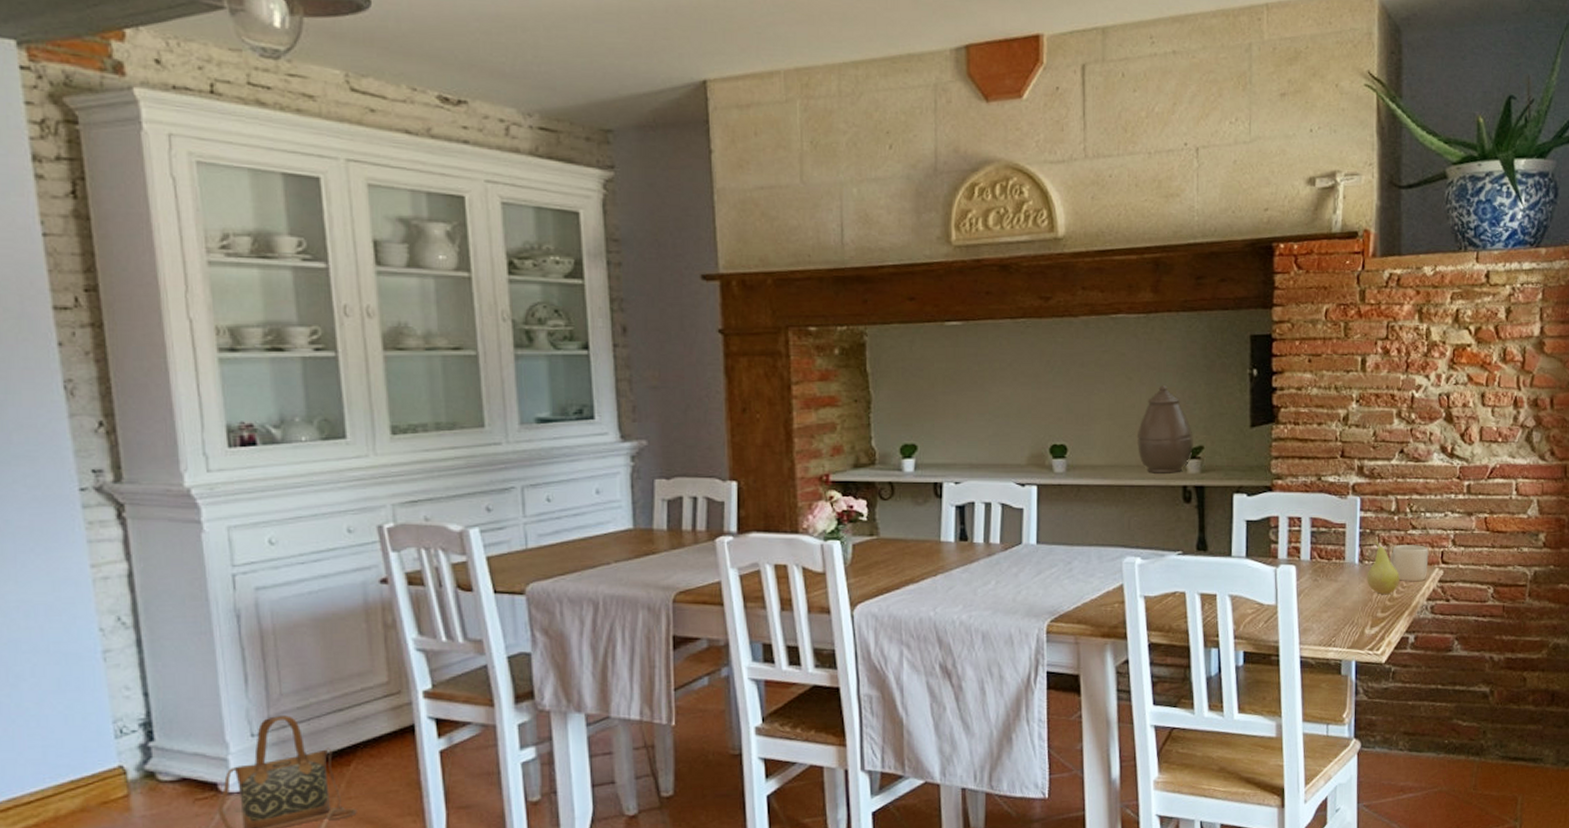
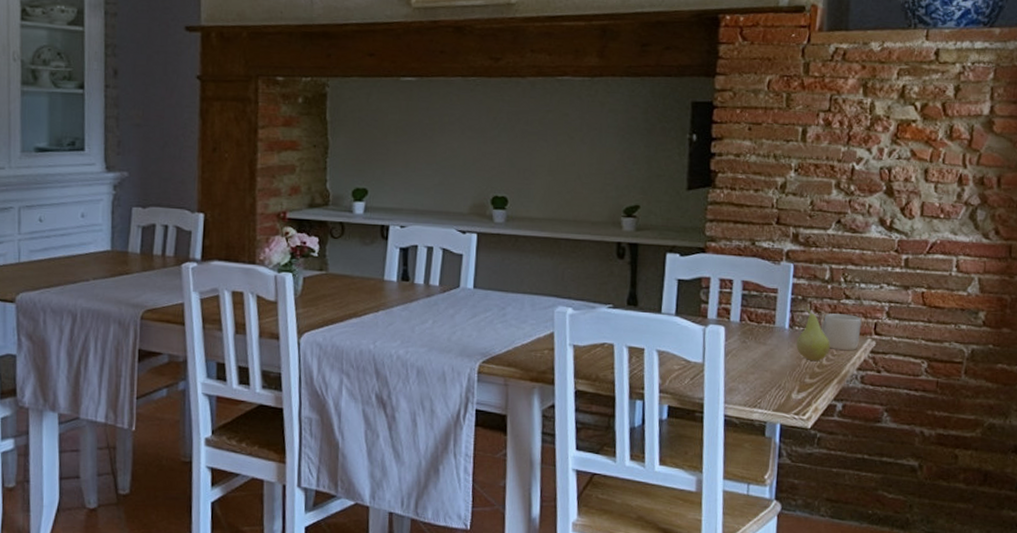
decorative jar: present [1138,385,1193,473] -> none [575,146,630,230]

